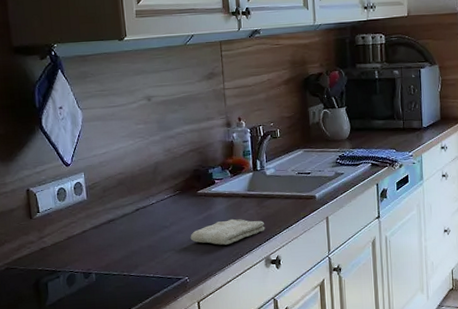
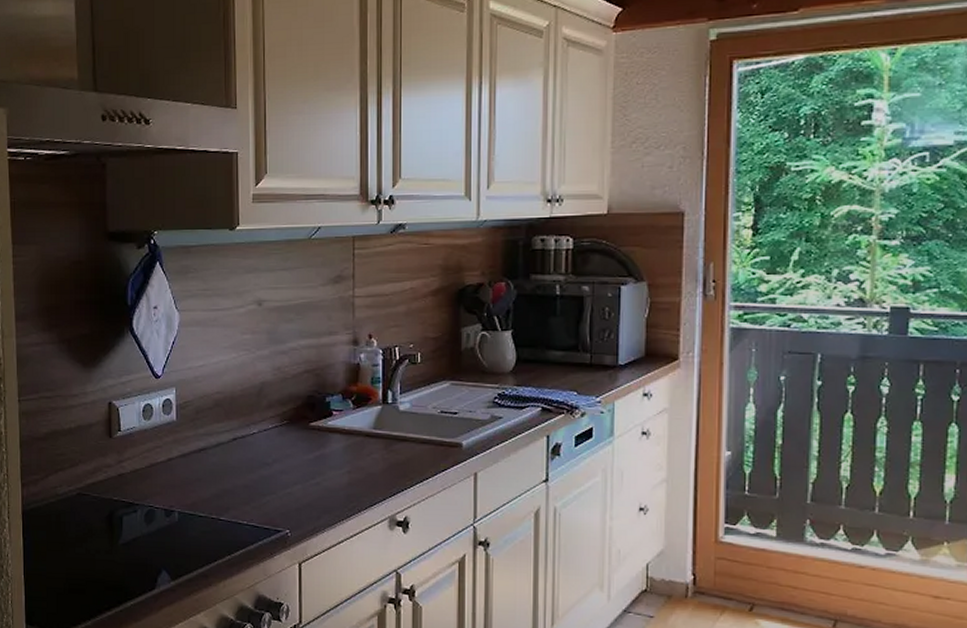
washcloth: present [190,218,265,245] -> none [296,462,392,495]

